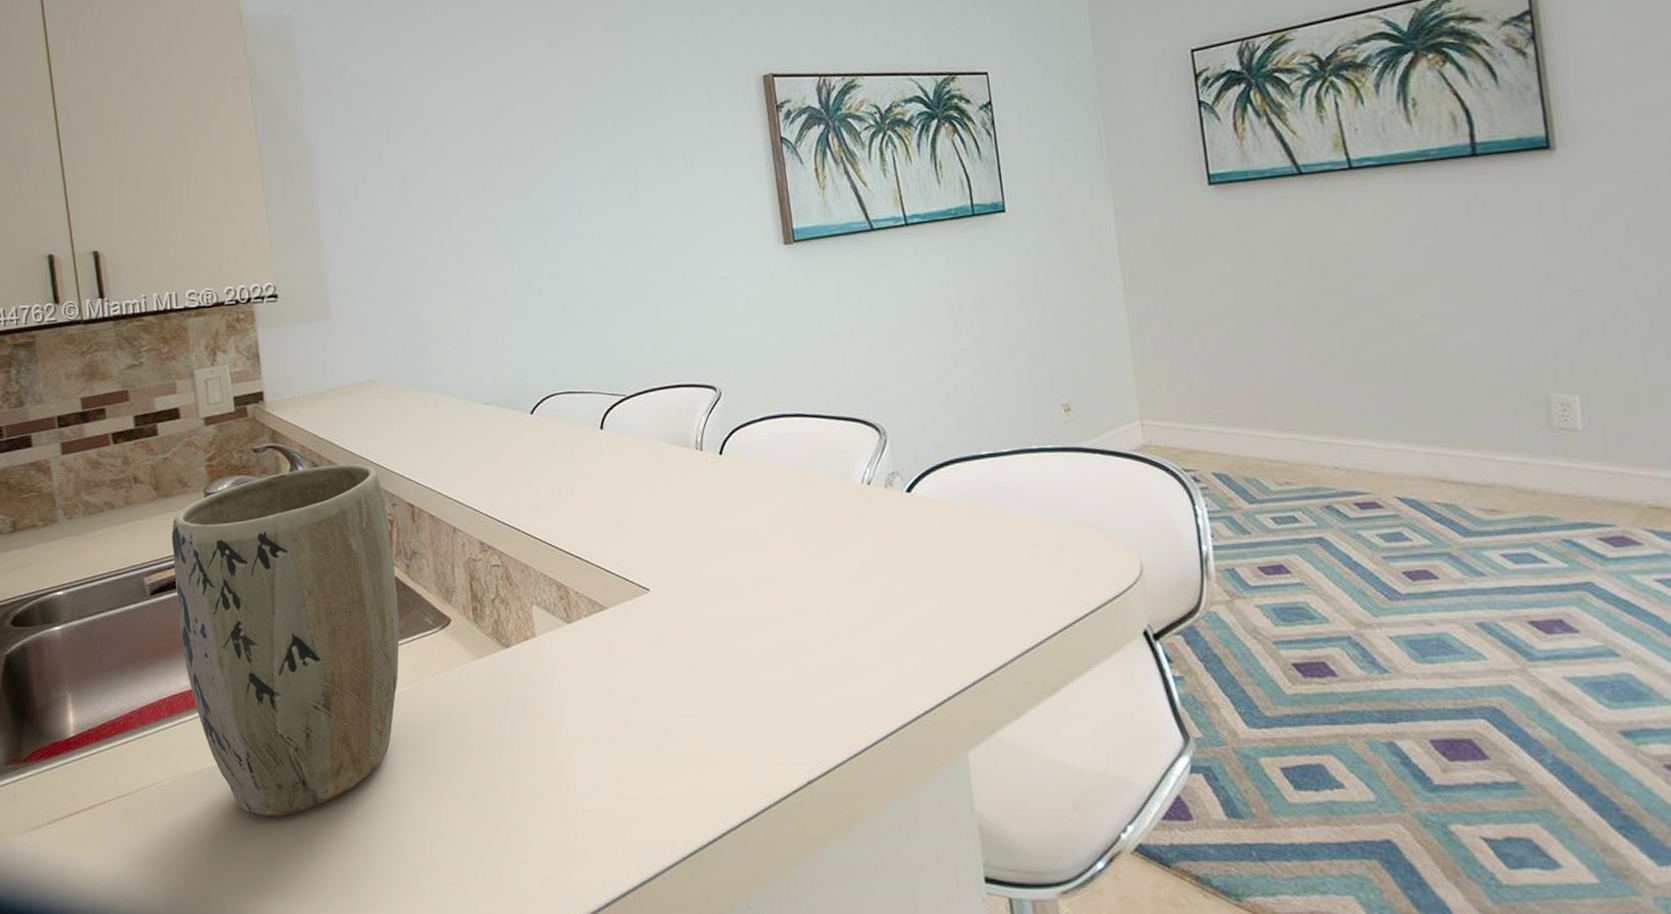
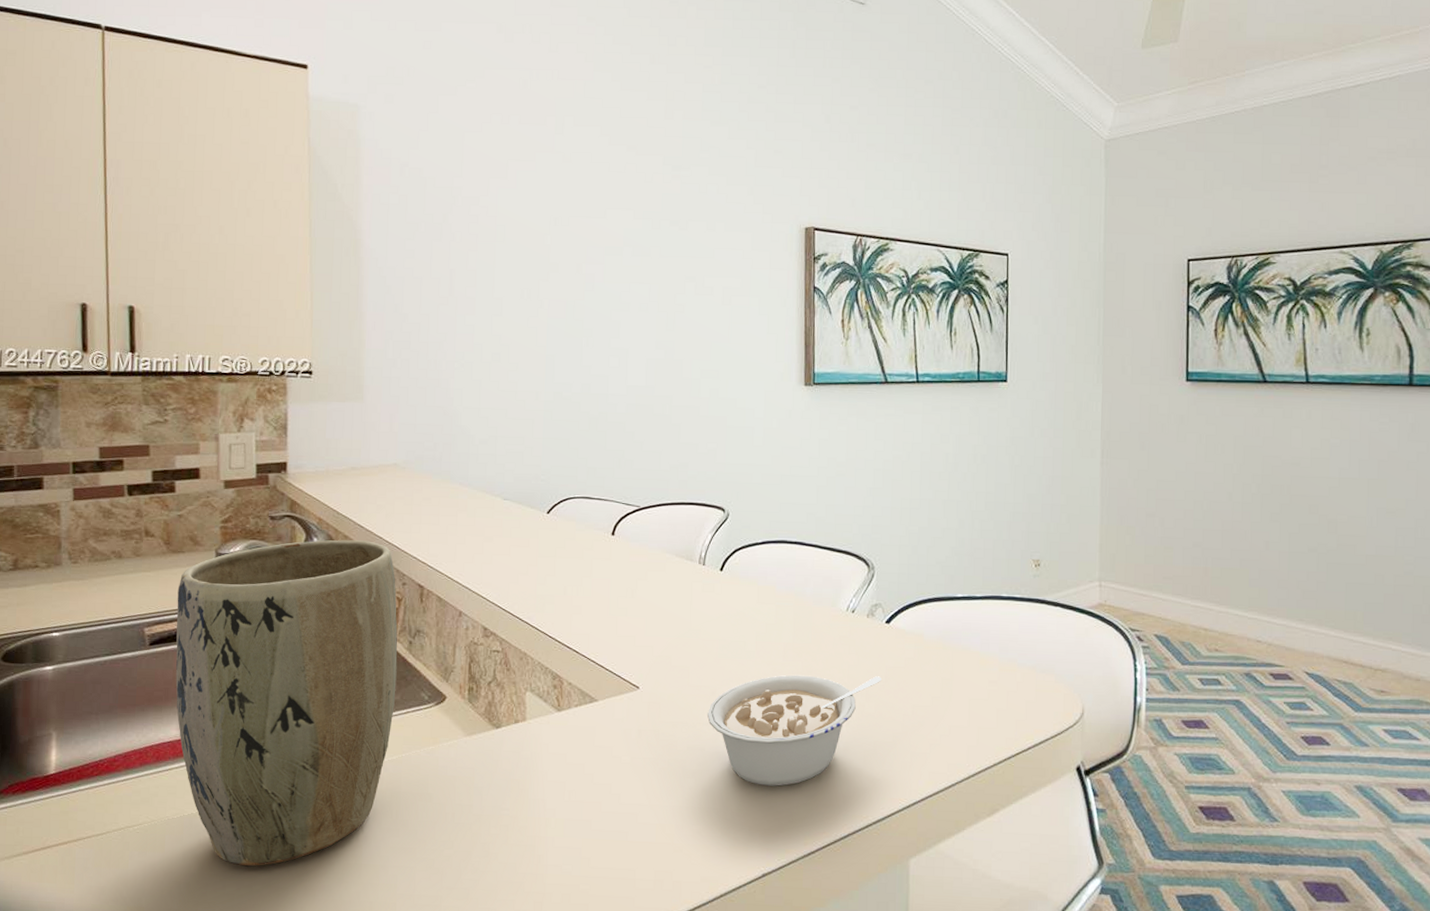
legume: none [726,551,910,684] -> present [707,674,881,786]

